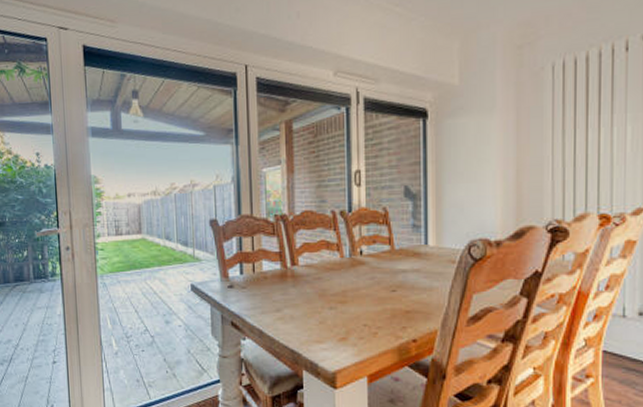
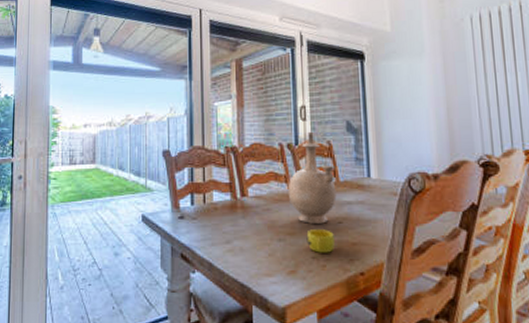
vase: none [340,197,391,292] -> present [287,131,337,224]
cup: none [358,298,387,321] -> present [306,229,335,253]

